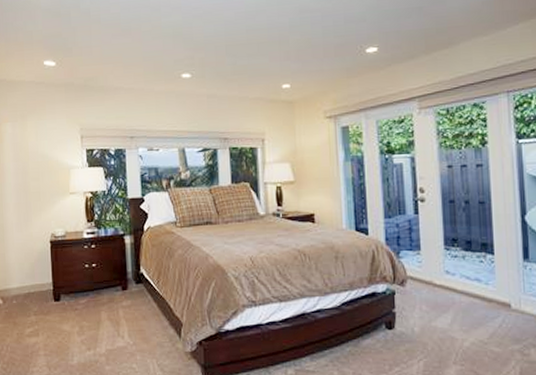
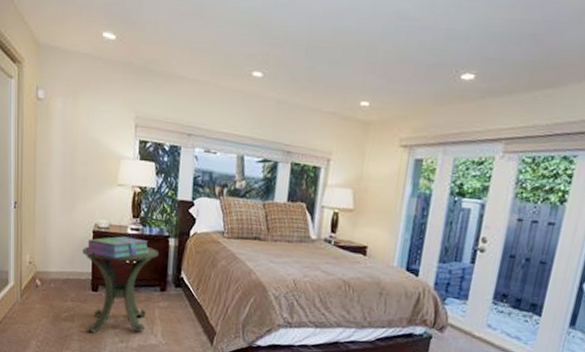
side table: none [41,248,116,345] -> present [82,247,158,333]
stack of books: none [45,241,107,265] -> present [86,236,150,259]

